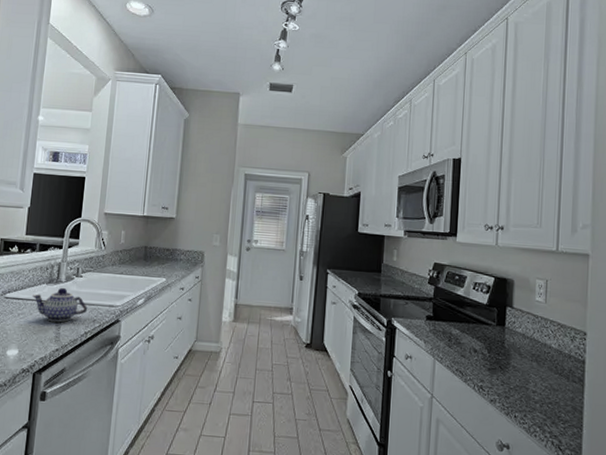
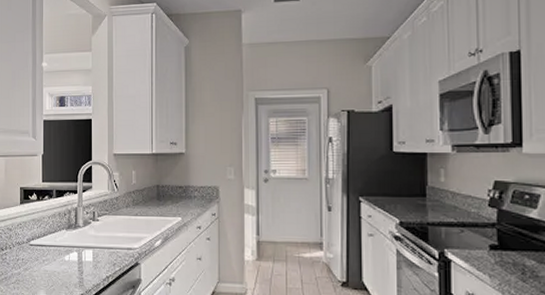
teapot: present [33,287,88,323] -> none [54,232,107,268]

